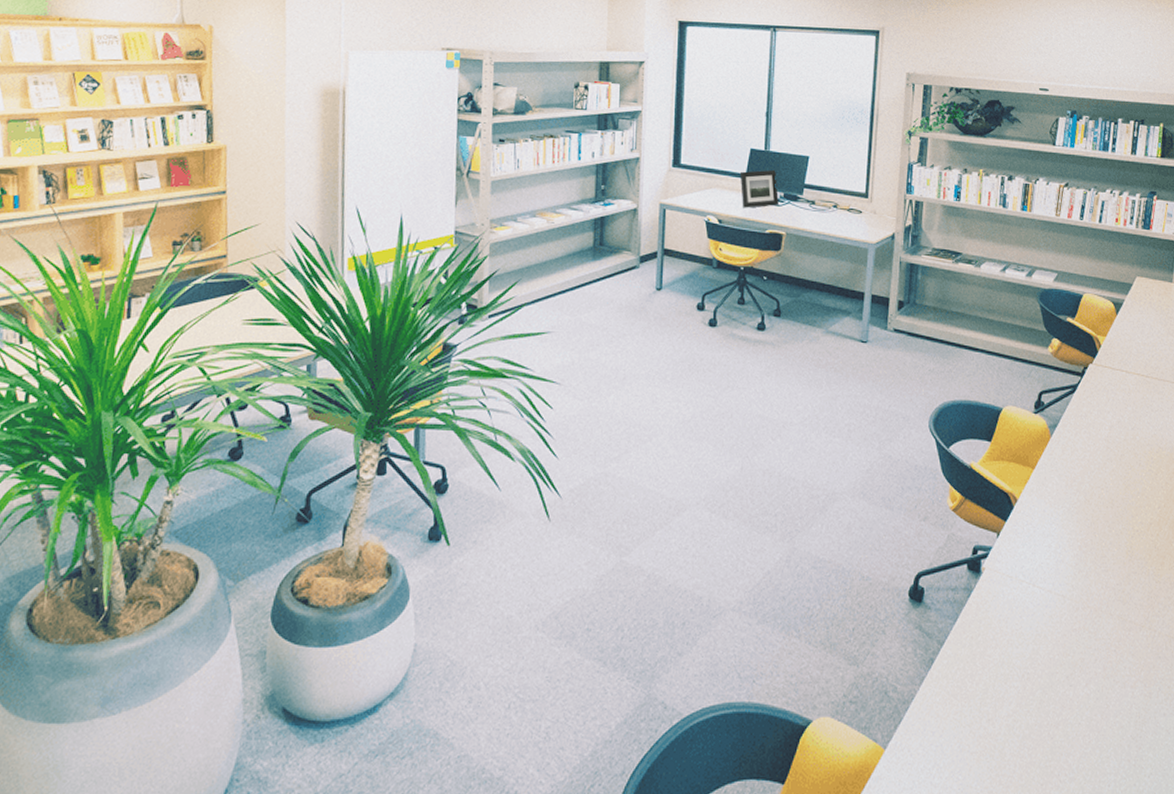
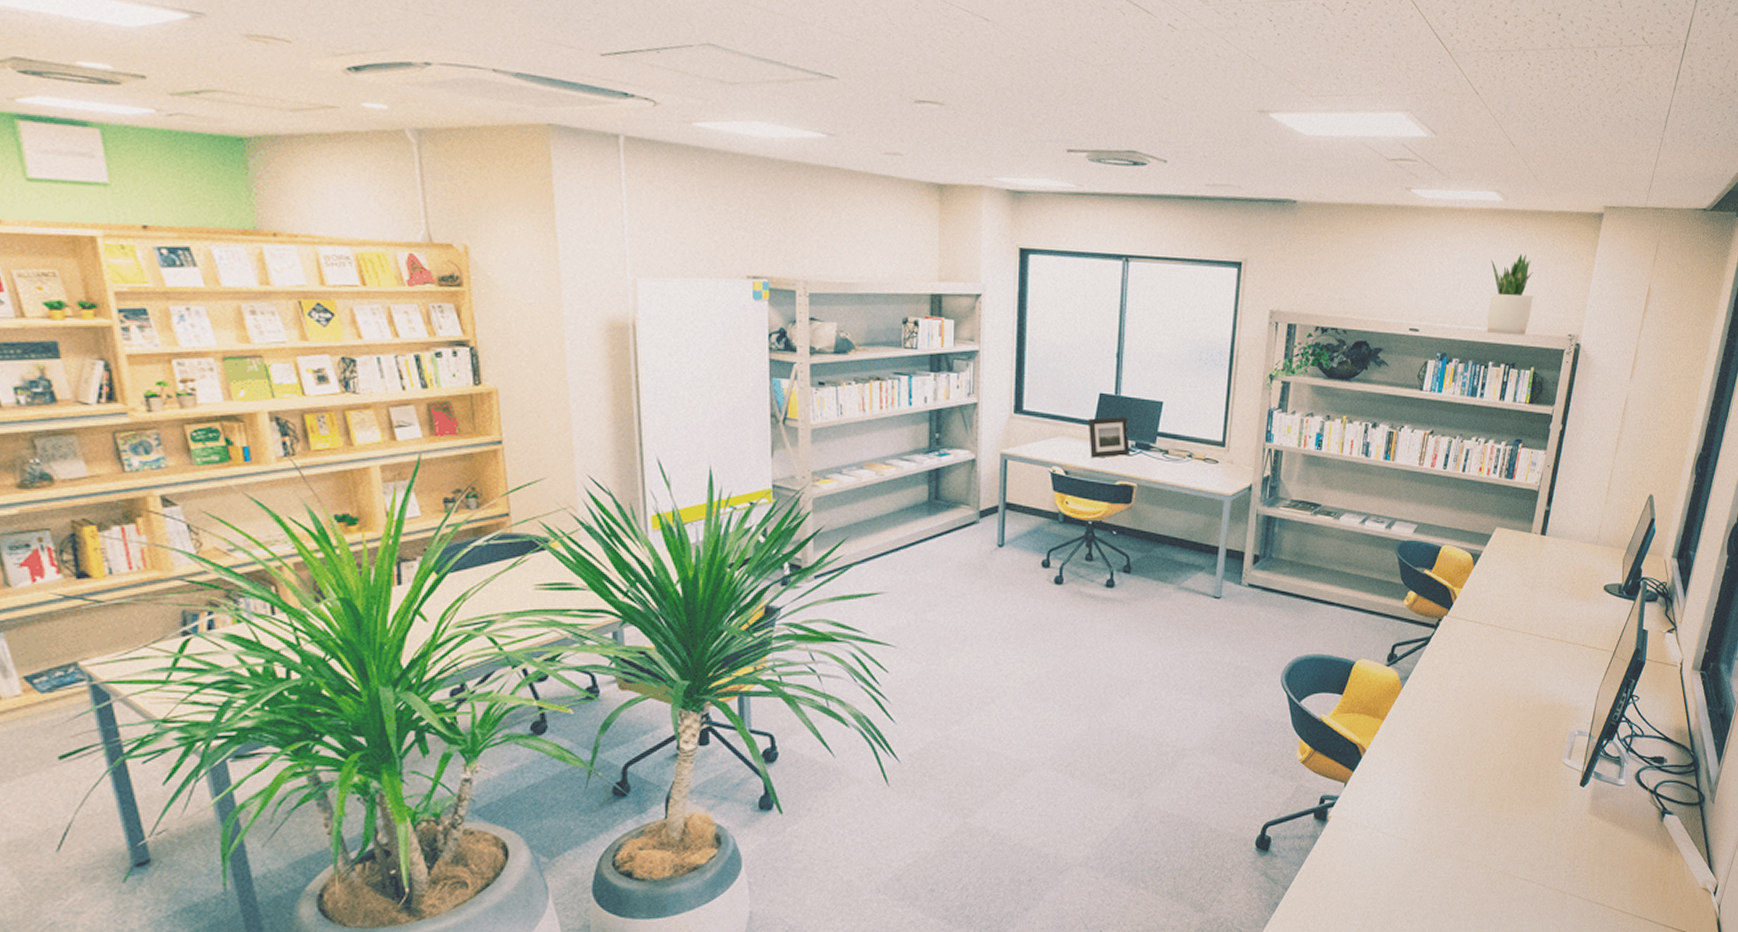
planter: none [1114,20,1157,94] -> present [1486,254,1533,336]

